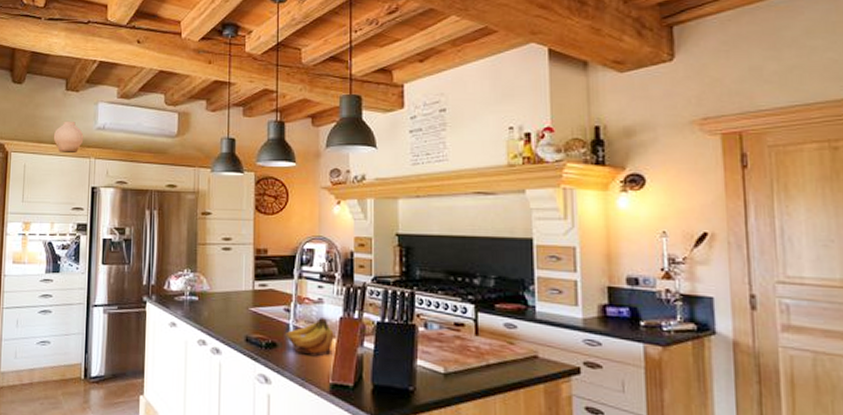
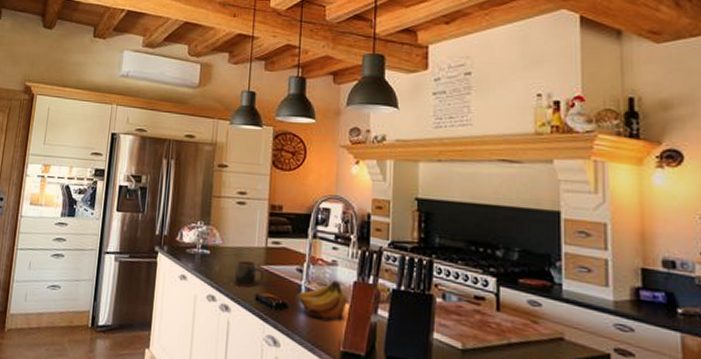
vase: present [53,121,84,152] -> none [78,67,108,98]
mug: none [224,304,253,330] -> present [234,260,264,288]

